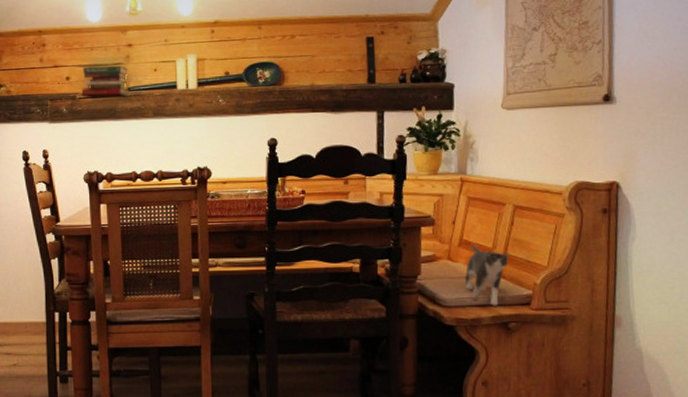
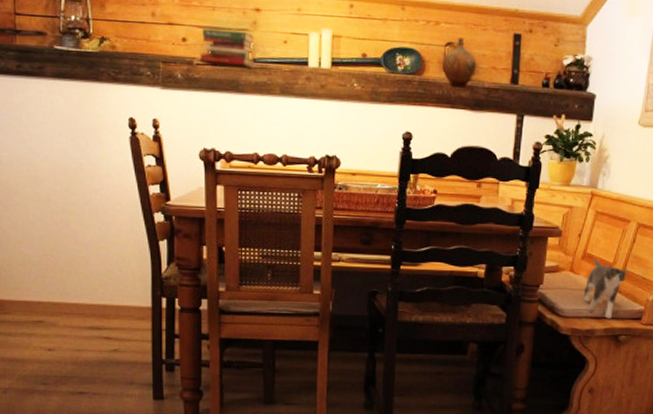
ceramic jug: none [300,47,334,93] -> present [442,38,477,88]

